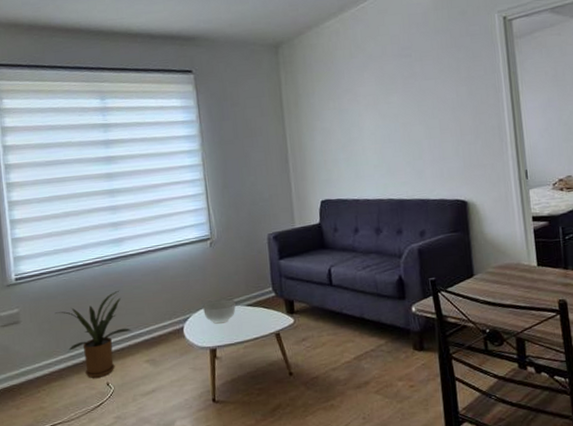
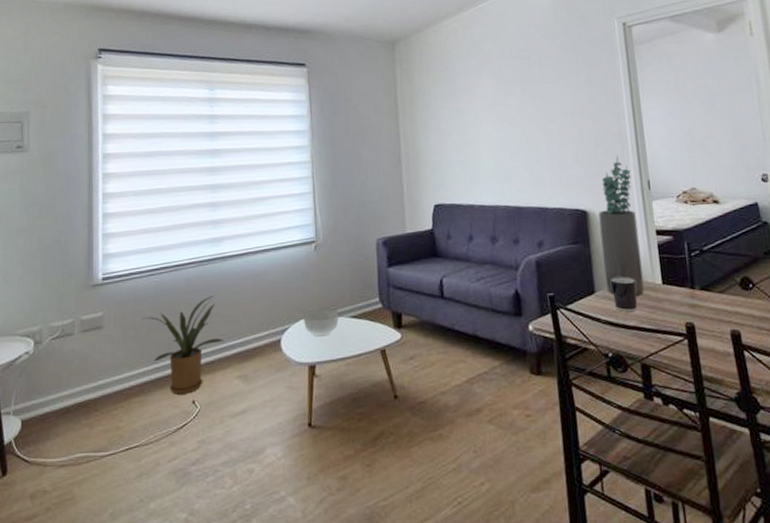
vase: none [477,148,520,277] -> present [598,156,645,296]
mug: none [488,260,514,293] -> present [610,277,638,313]

